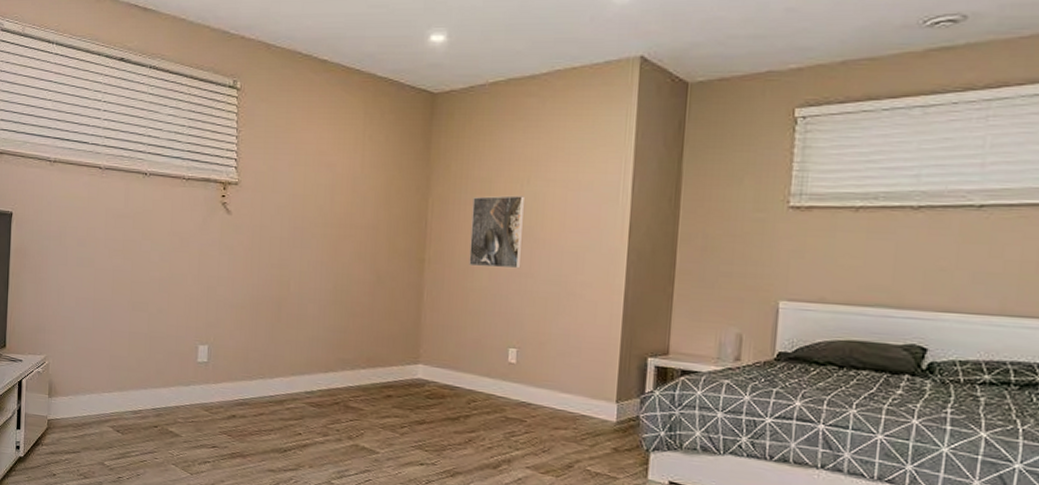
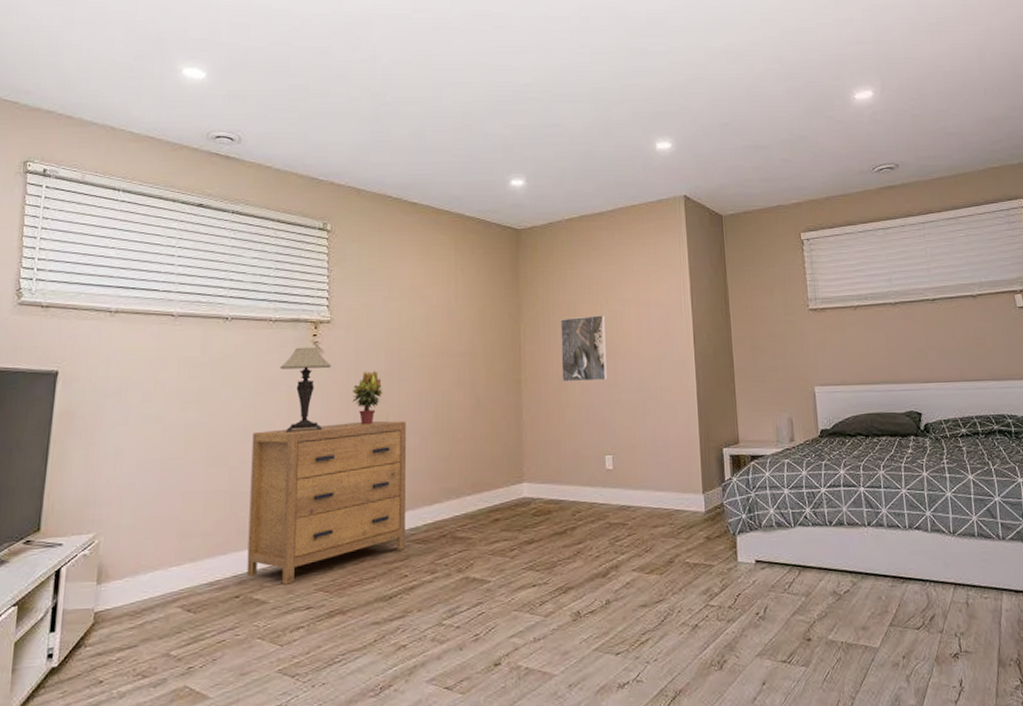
dresser: none [163,283,306,424] -> present [247,420,406,585]
table lamp: none [191,207,238,290] -> present [279,346,332,433]
potted plant: none [257,235,286,289] -> present [353,370,383,425]

